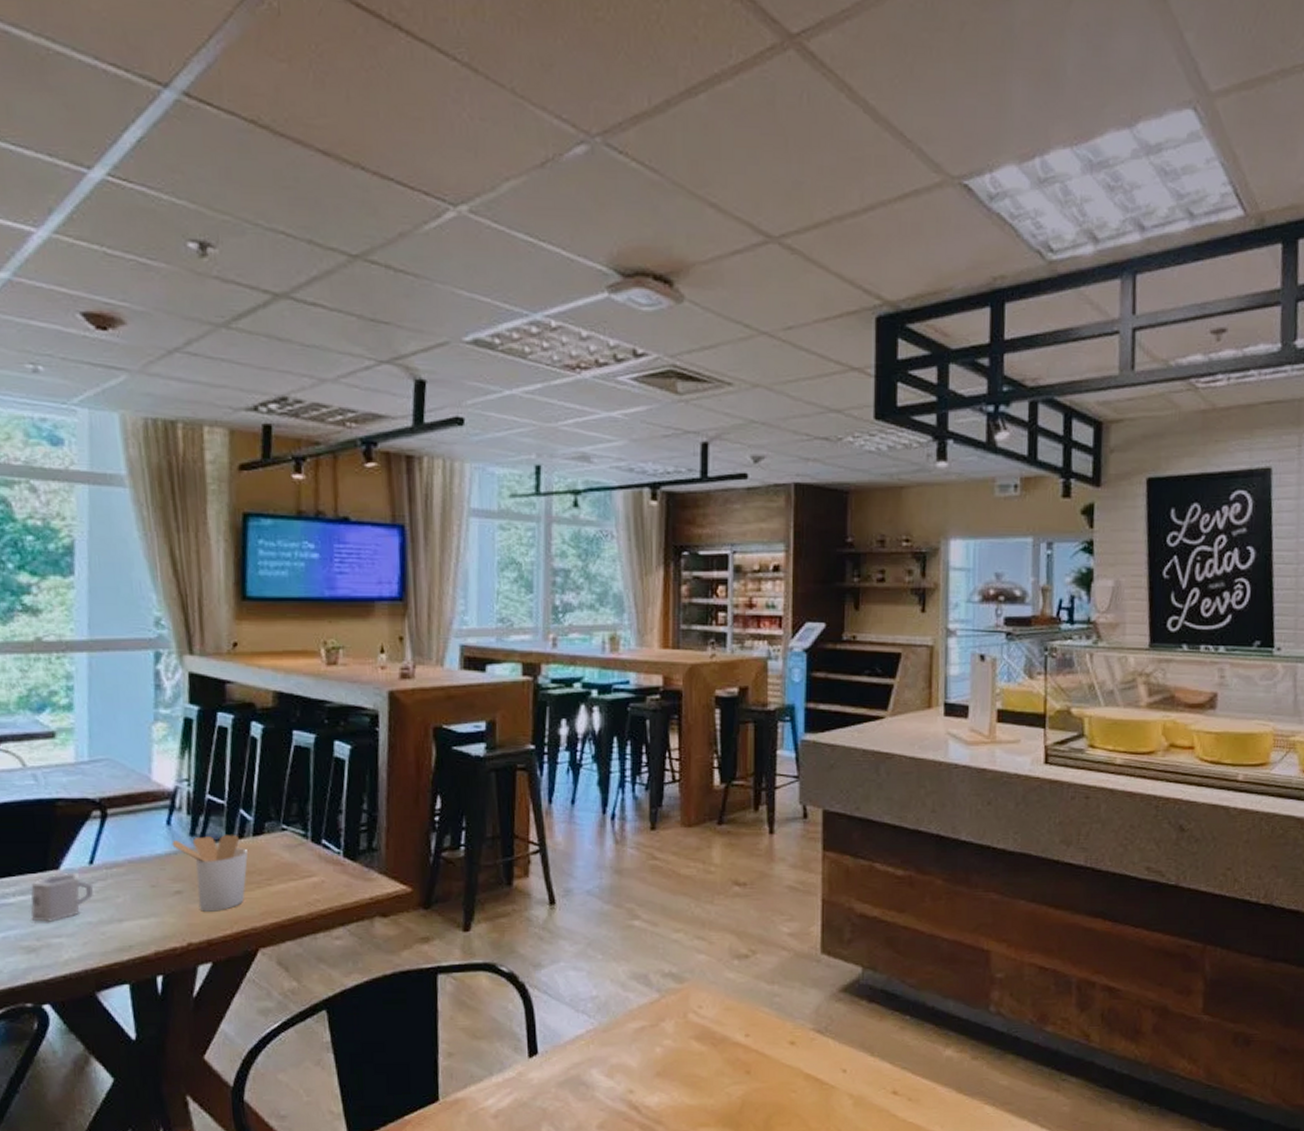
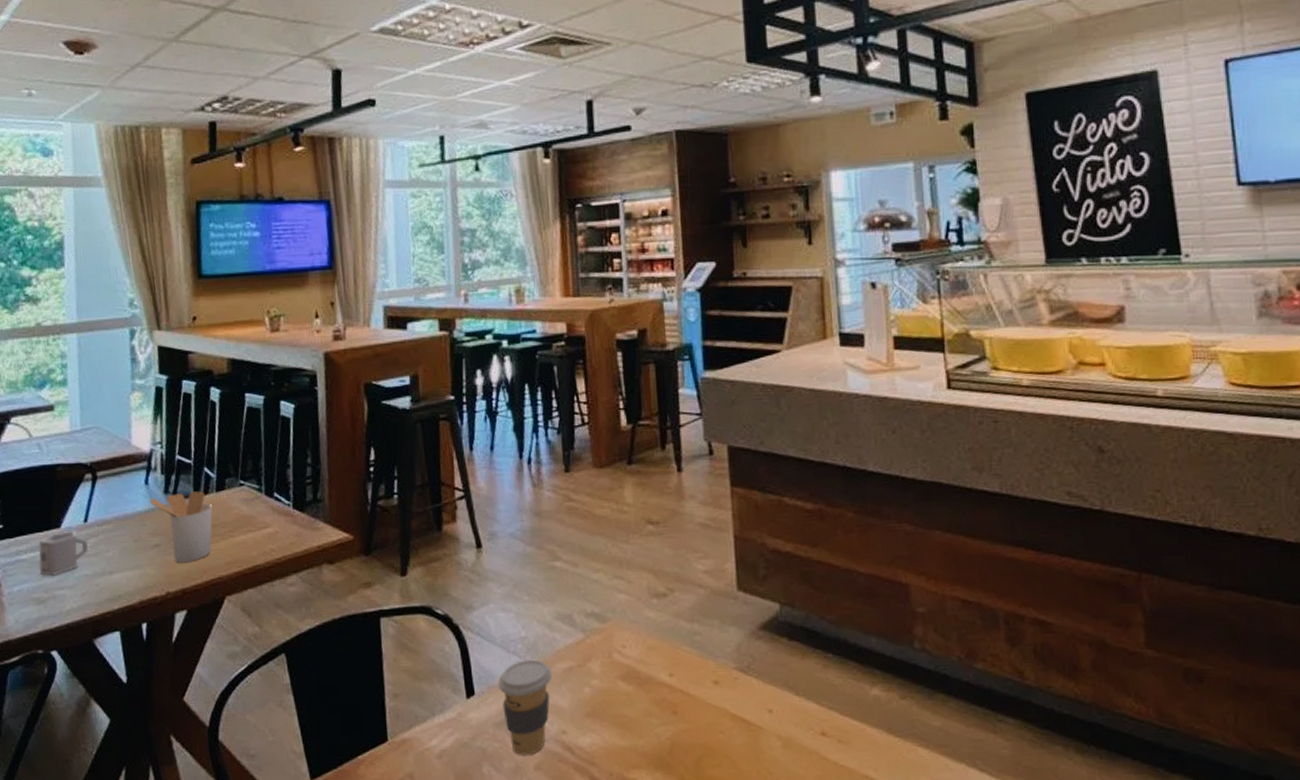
coffee cup: none [564,1018,623,1114] -> present [498,659,552,755]

